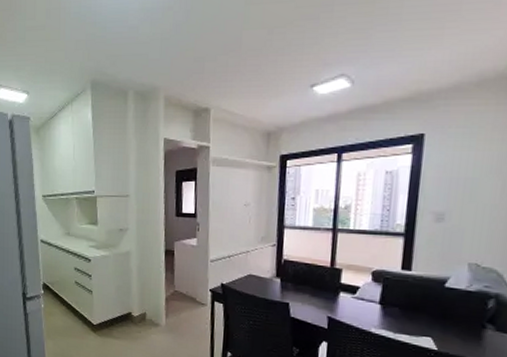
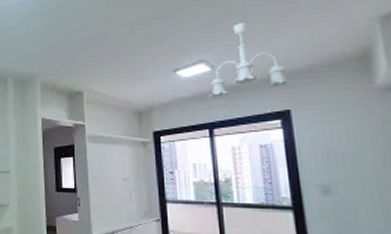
ceiling light fixture: none [342,29,435,120] -> present [208,23,293,99]

